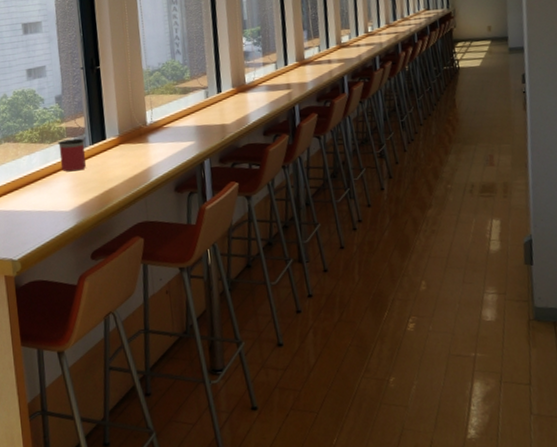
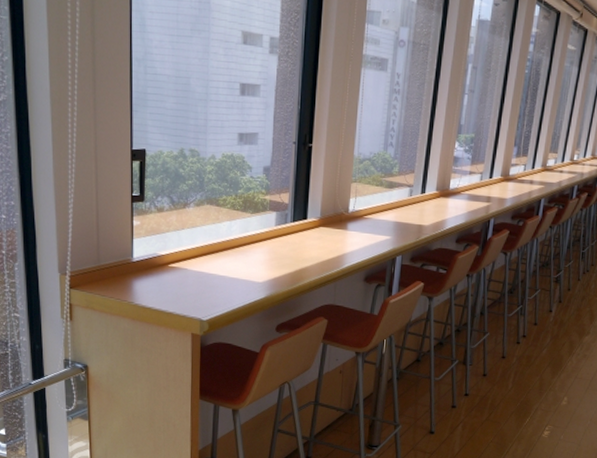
beverage cup: present [57,138,87,172] -> none [259,212,286,245]

